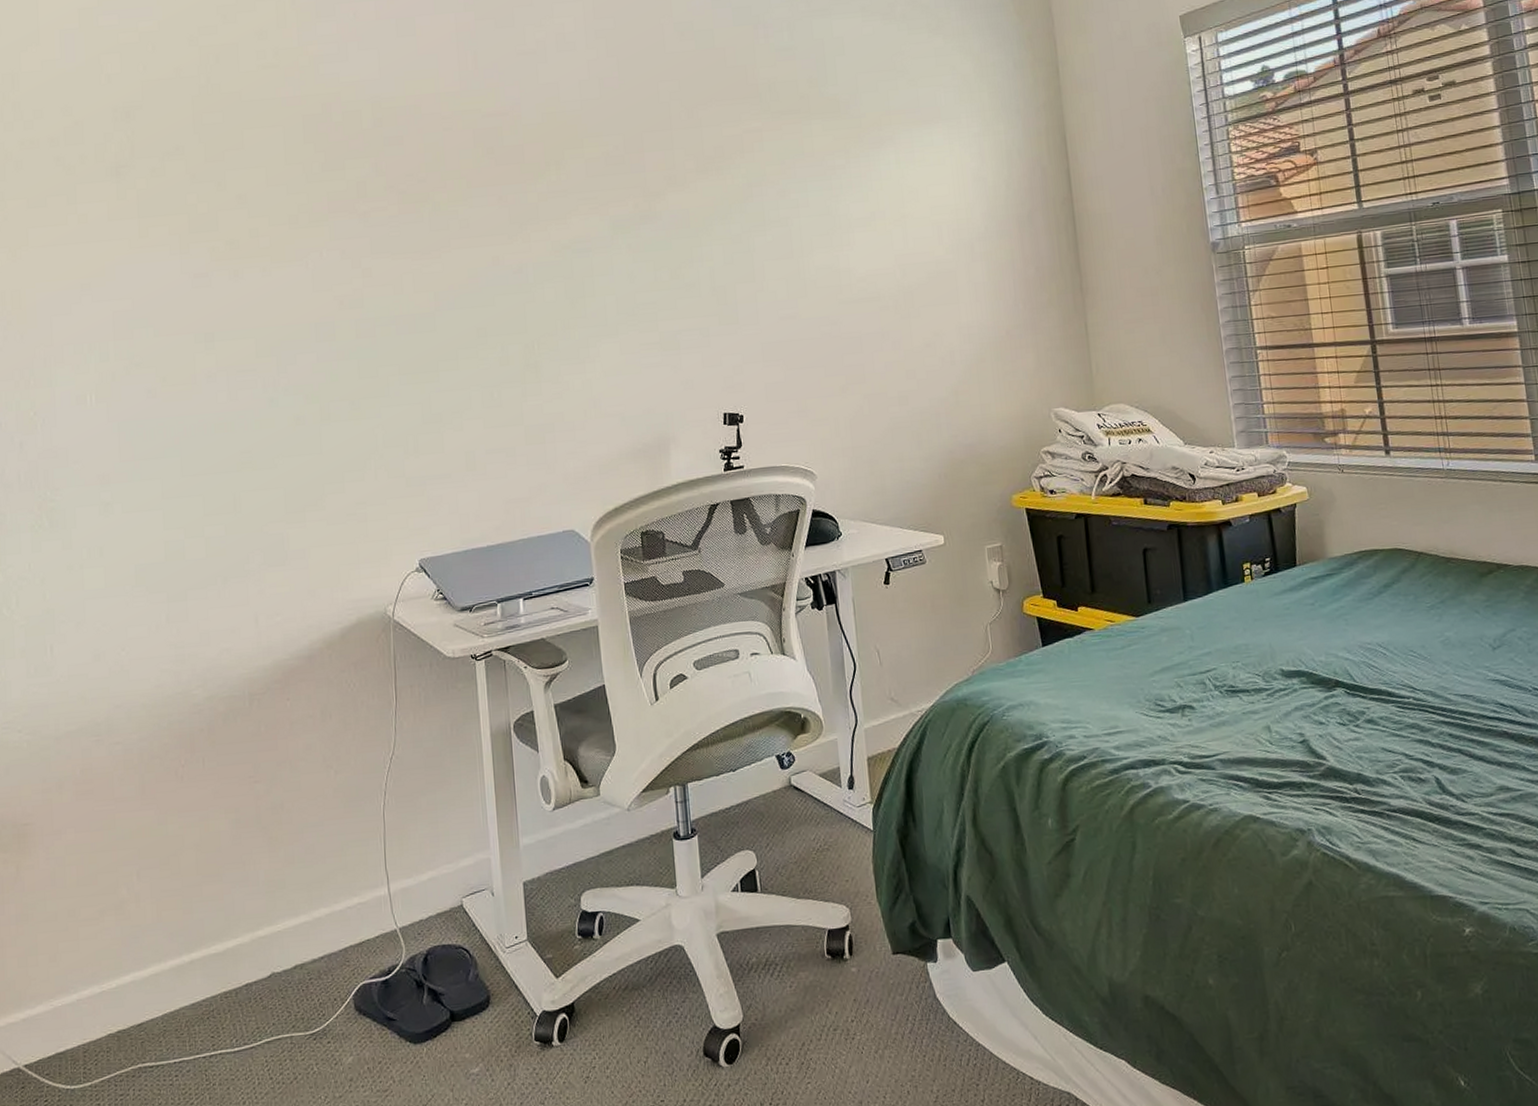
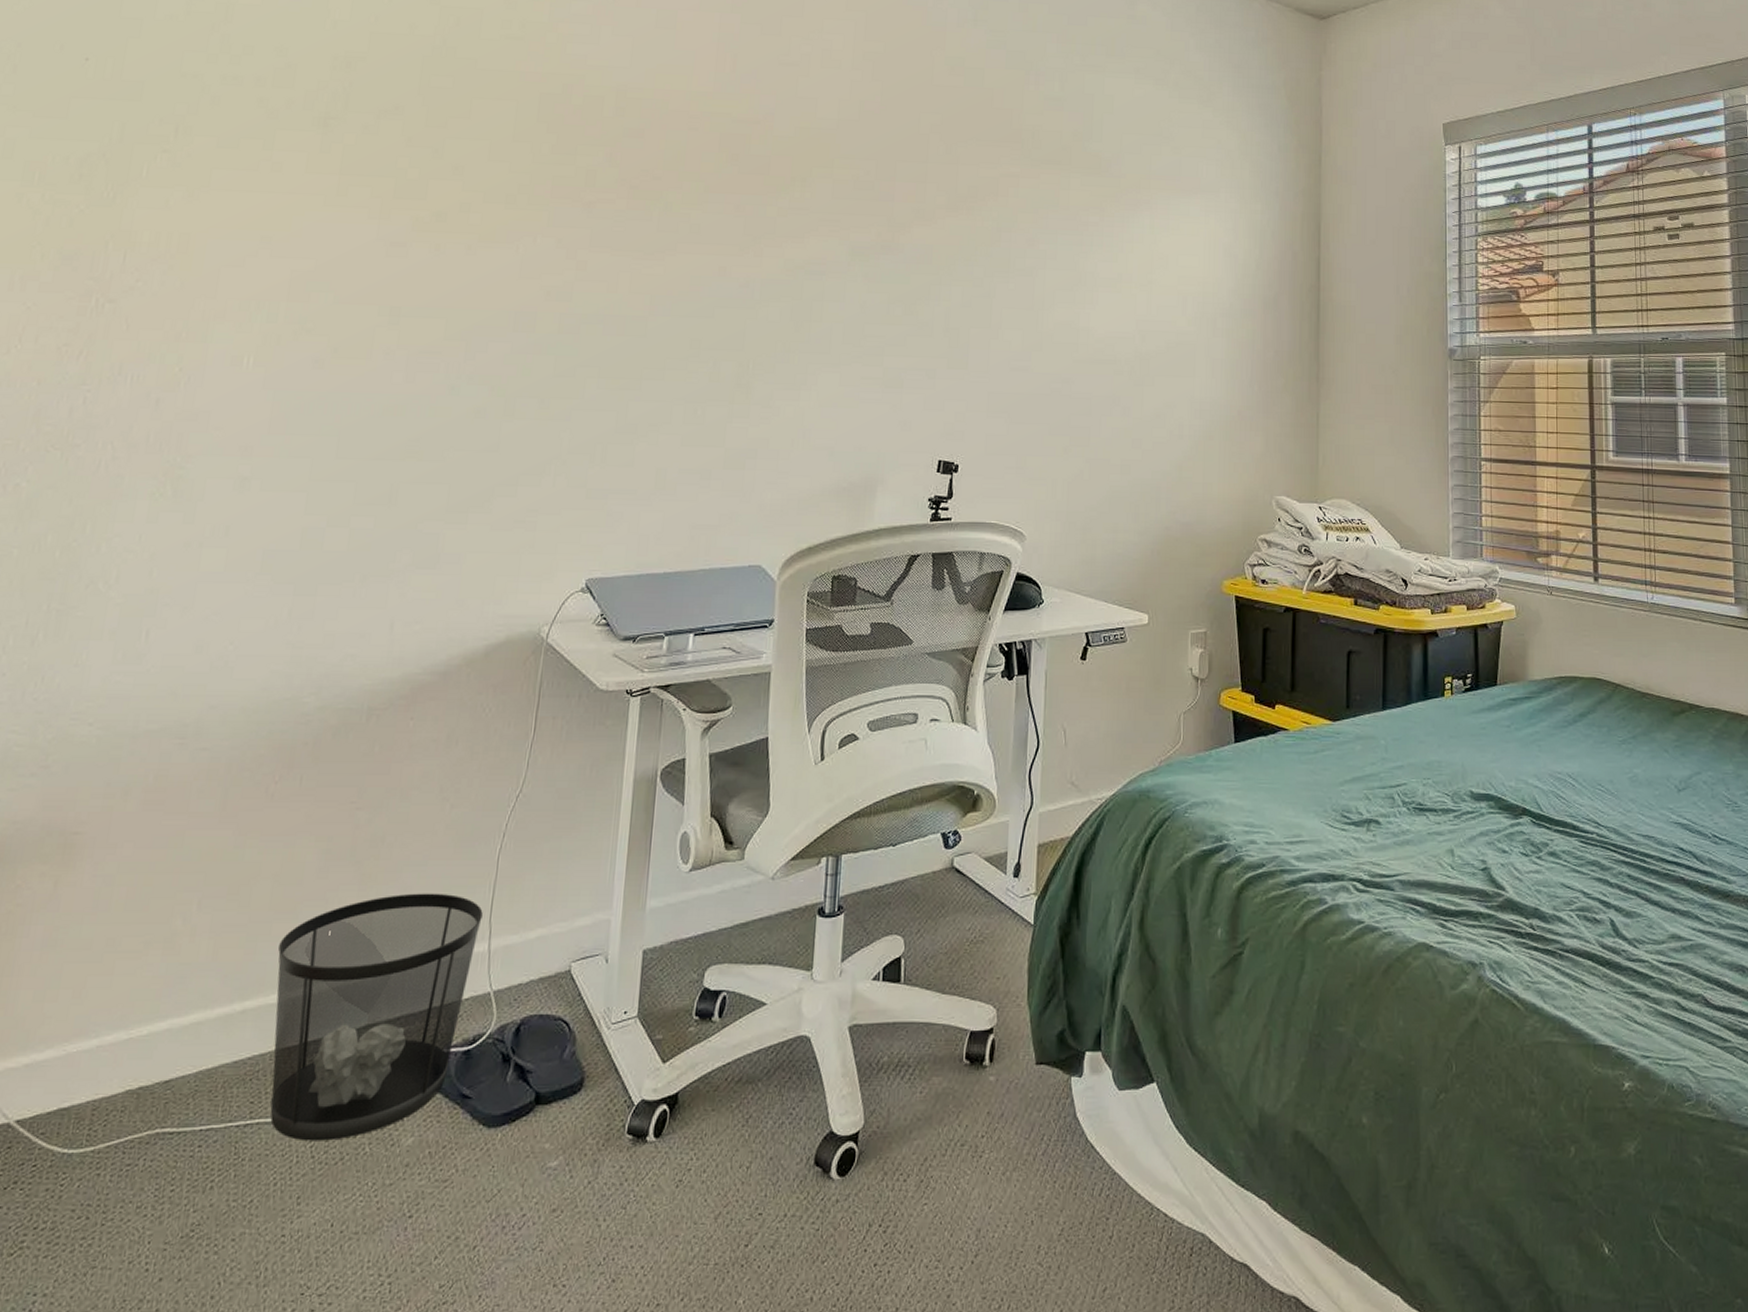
waste bin: none [211,848,379,1066] -> present [270,893,483,1141]

